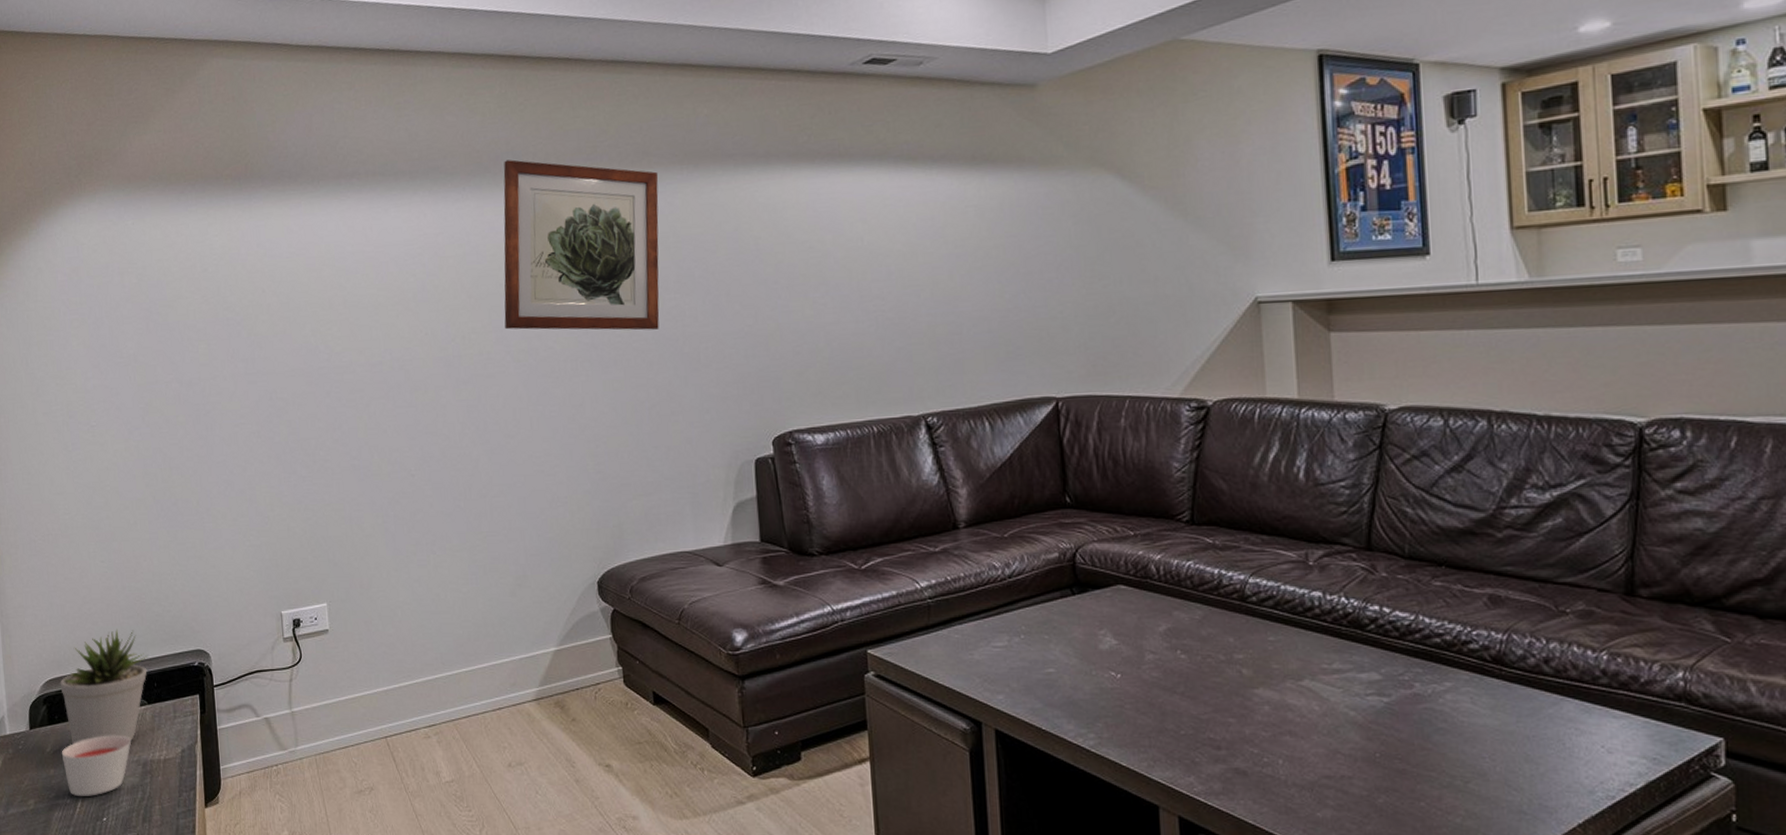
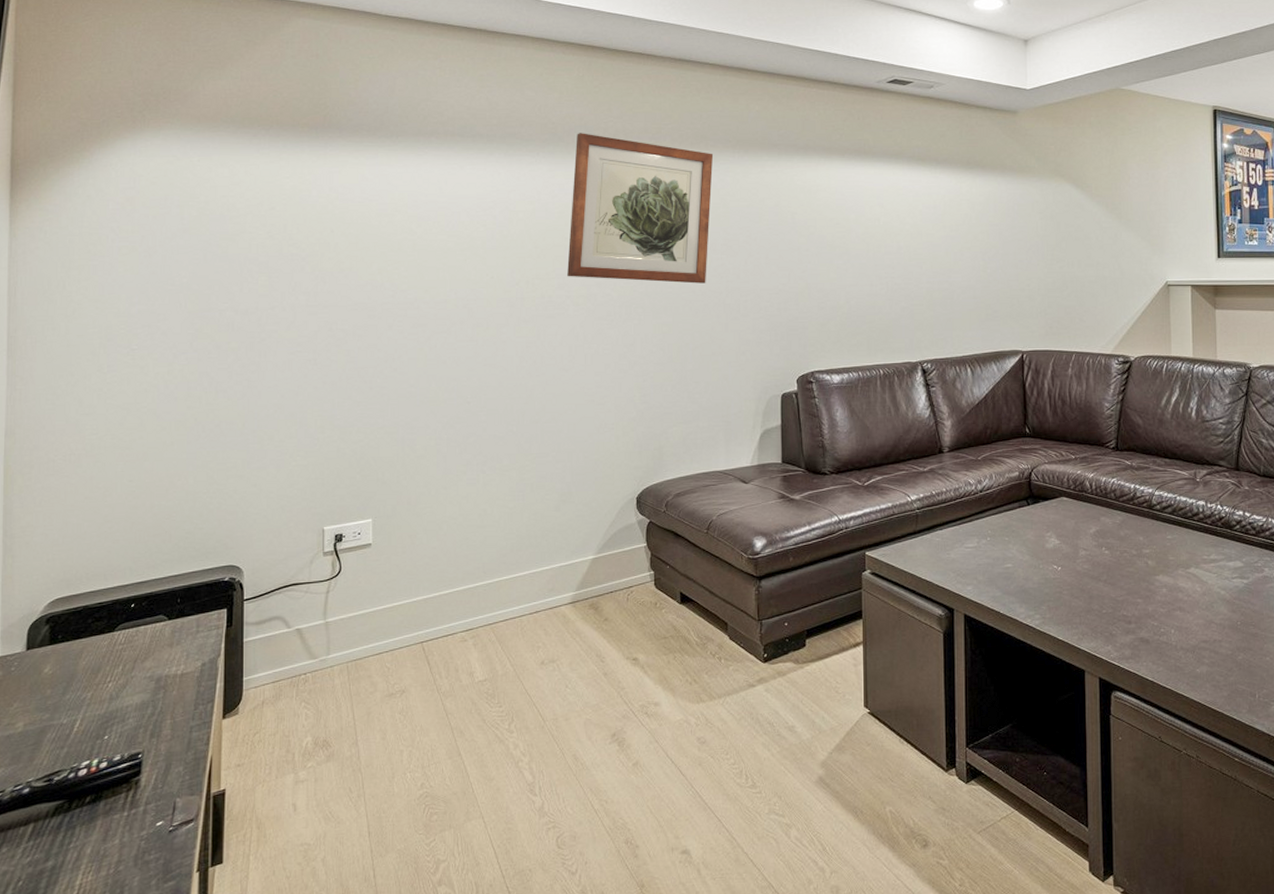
potted plant: present [60,629,148,745] -> none [68,547,174,664]
candle: present [61,735,132,796] -> none [61,652,146,716]

